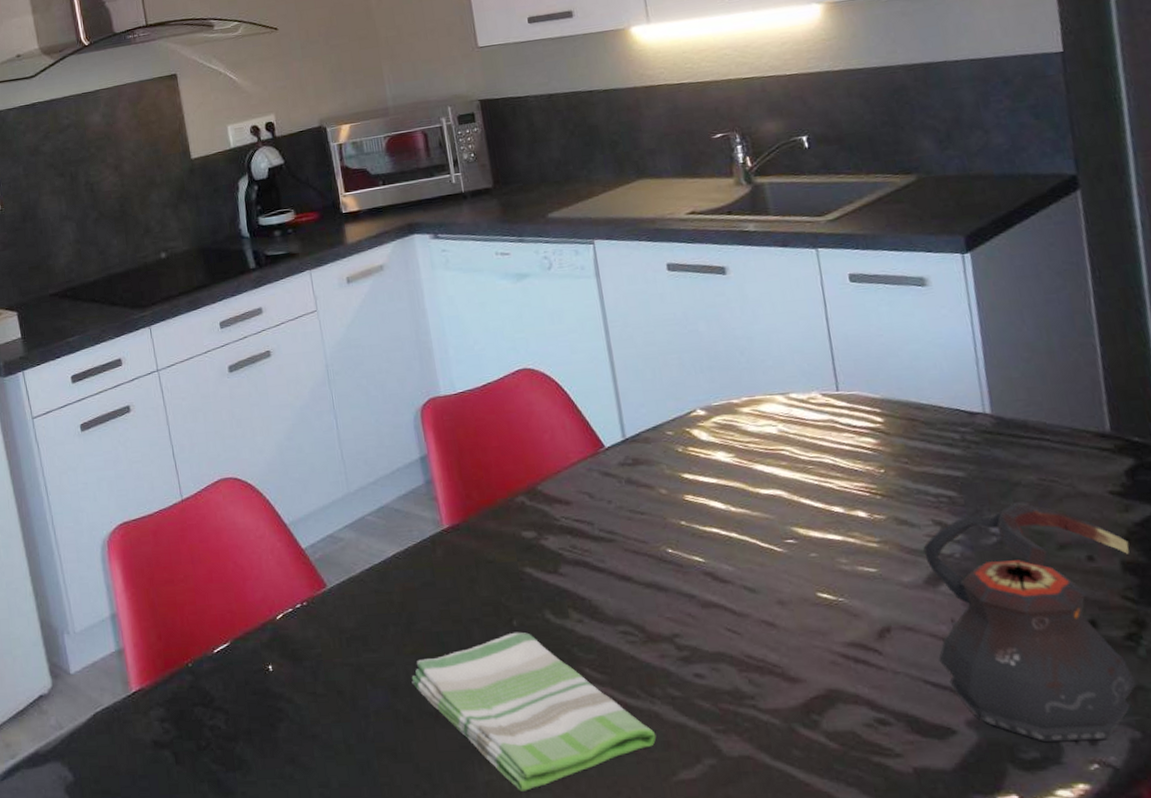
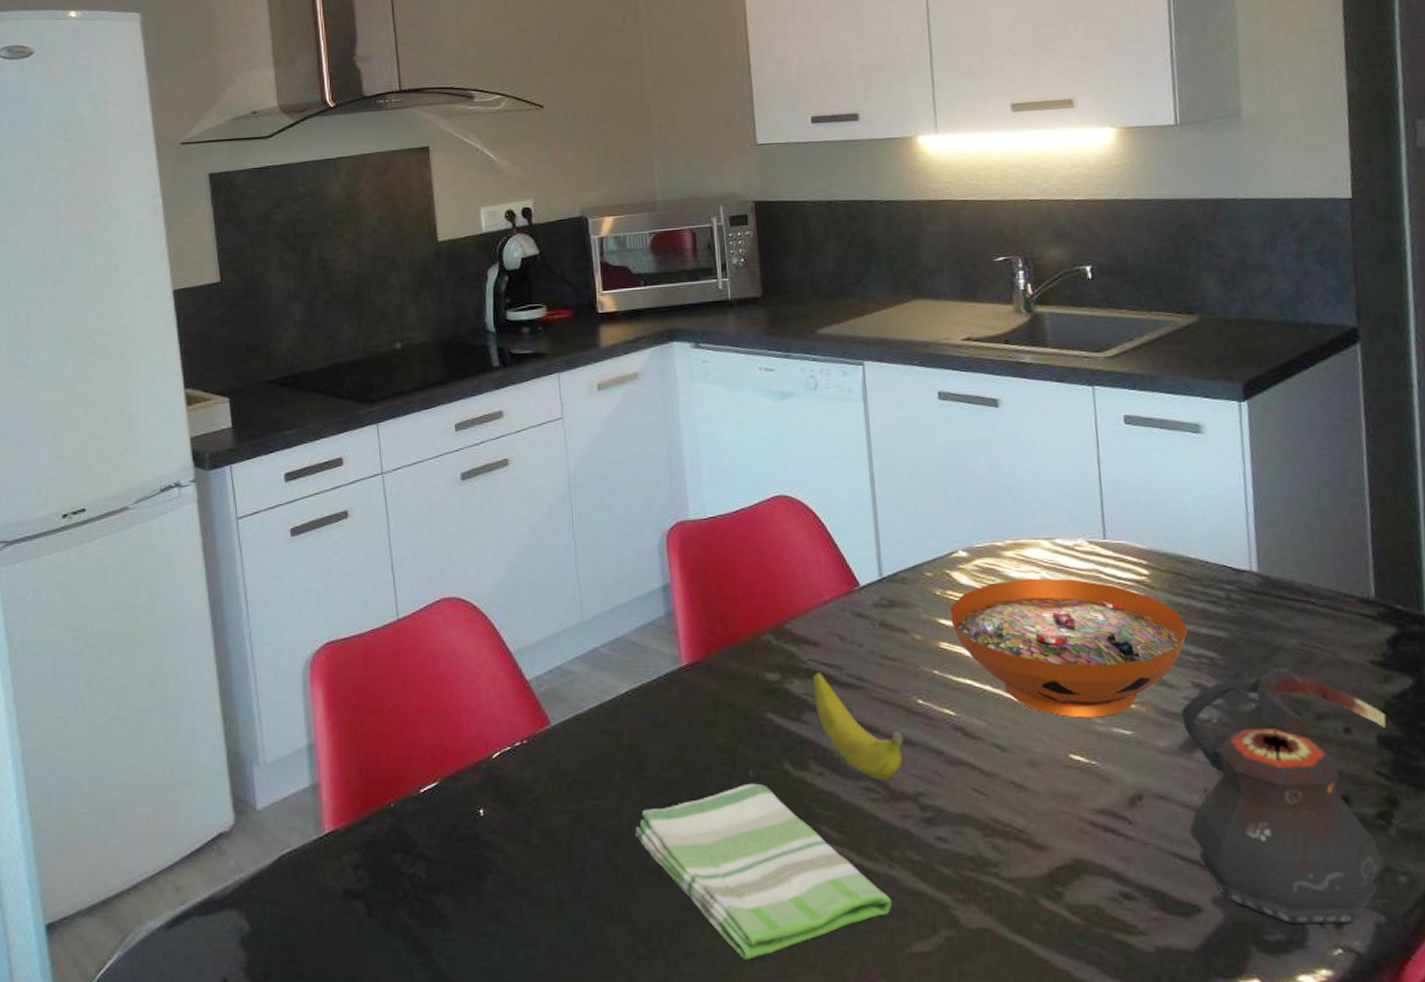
banana: none [566,528,657,624] -> present [812,672,904,780]
decorative bowl: none [692,429,926,559] -> present [950,578,1188,718]

